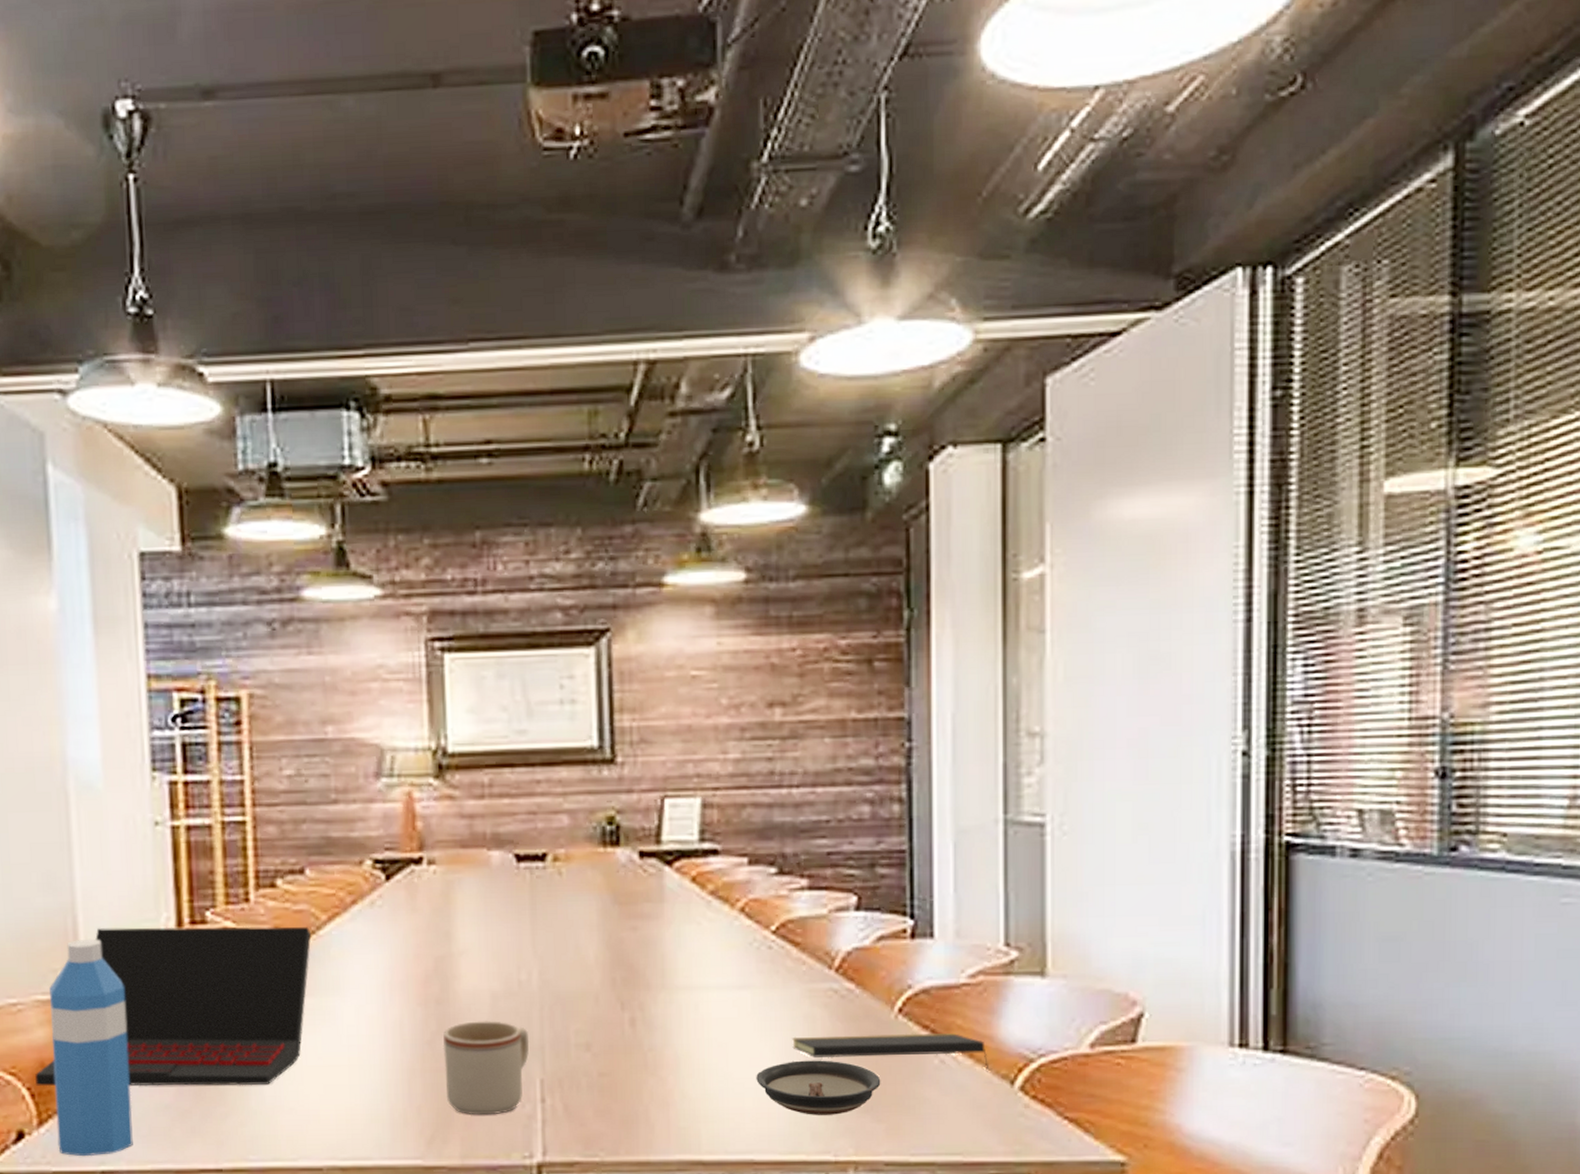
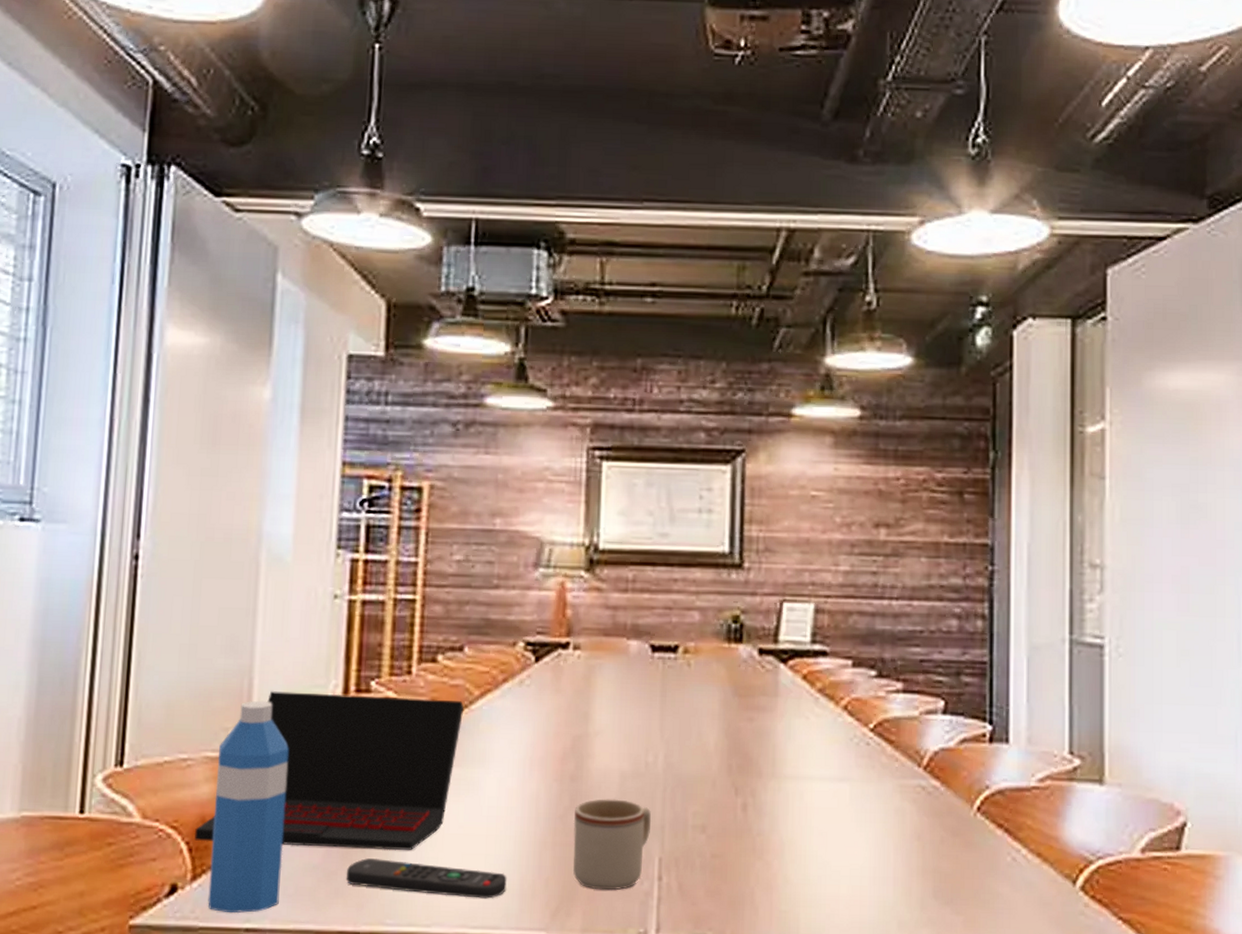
remote control: none [201,1095,376,1130] -> present [345,858,507,899]
saucer: present [756,1060,881,1115] -> none [851,851,960,906]
notepad: present [792,1033,988,1071] -> none [884,828,1054,870]

